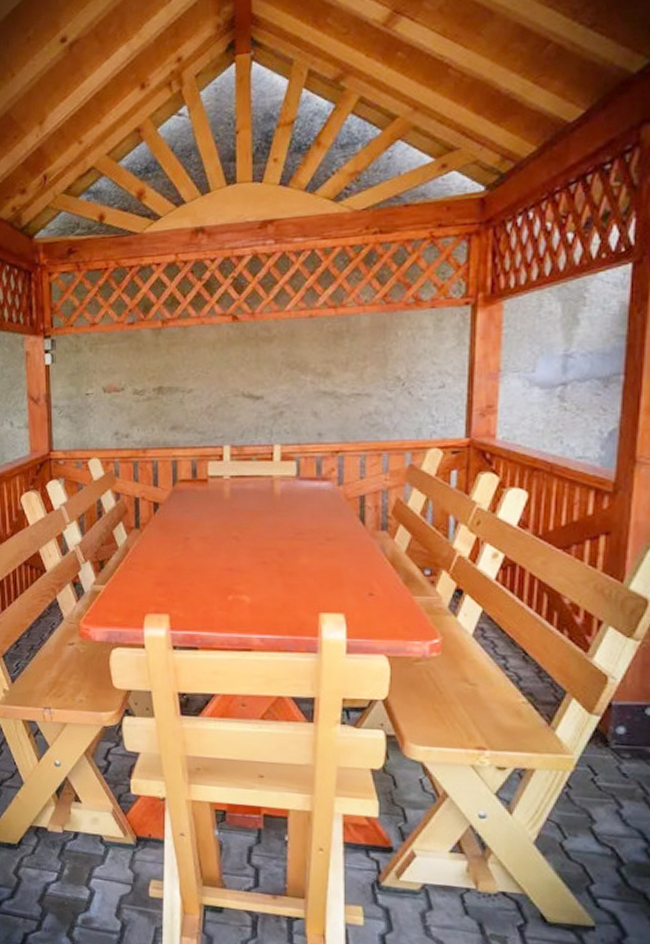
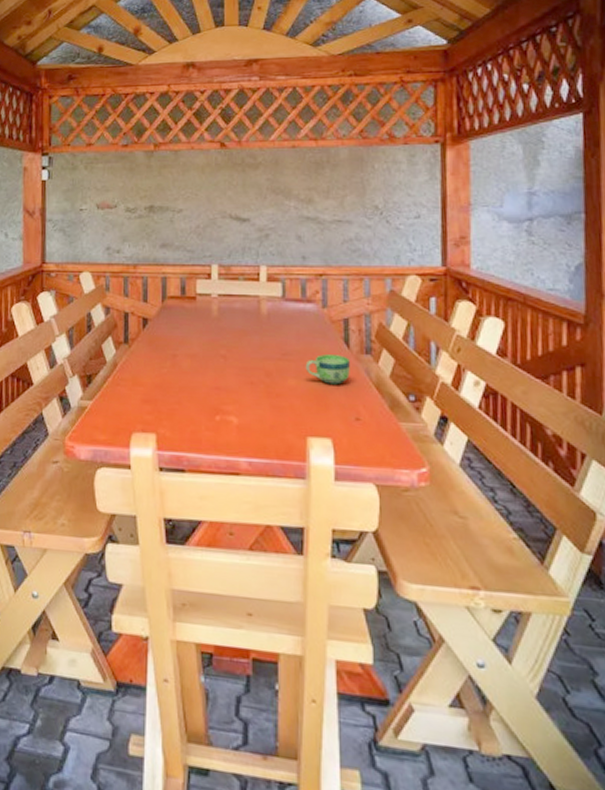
cup: none [319,532,365,562] -> present [305,354,350,385]

